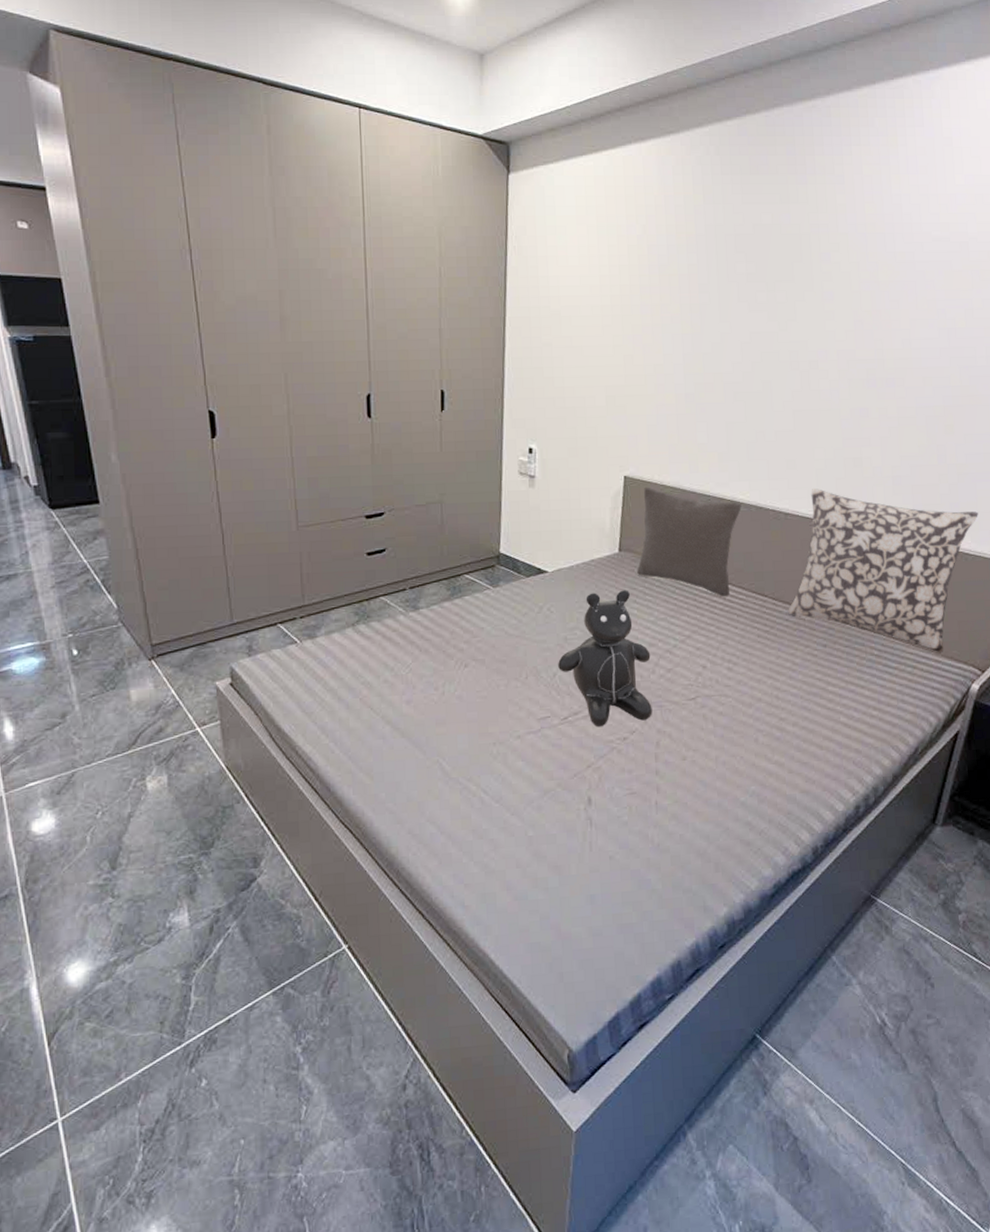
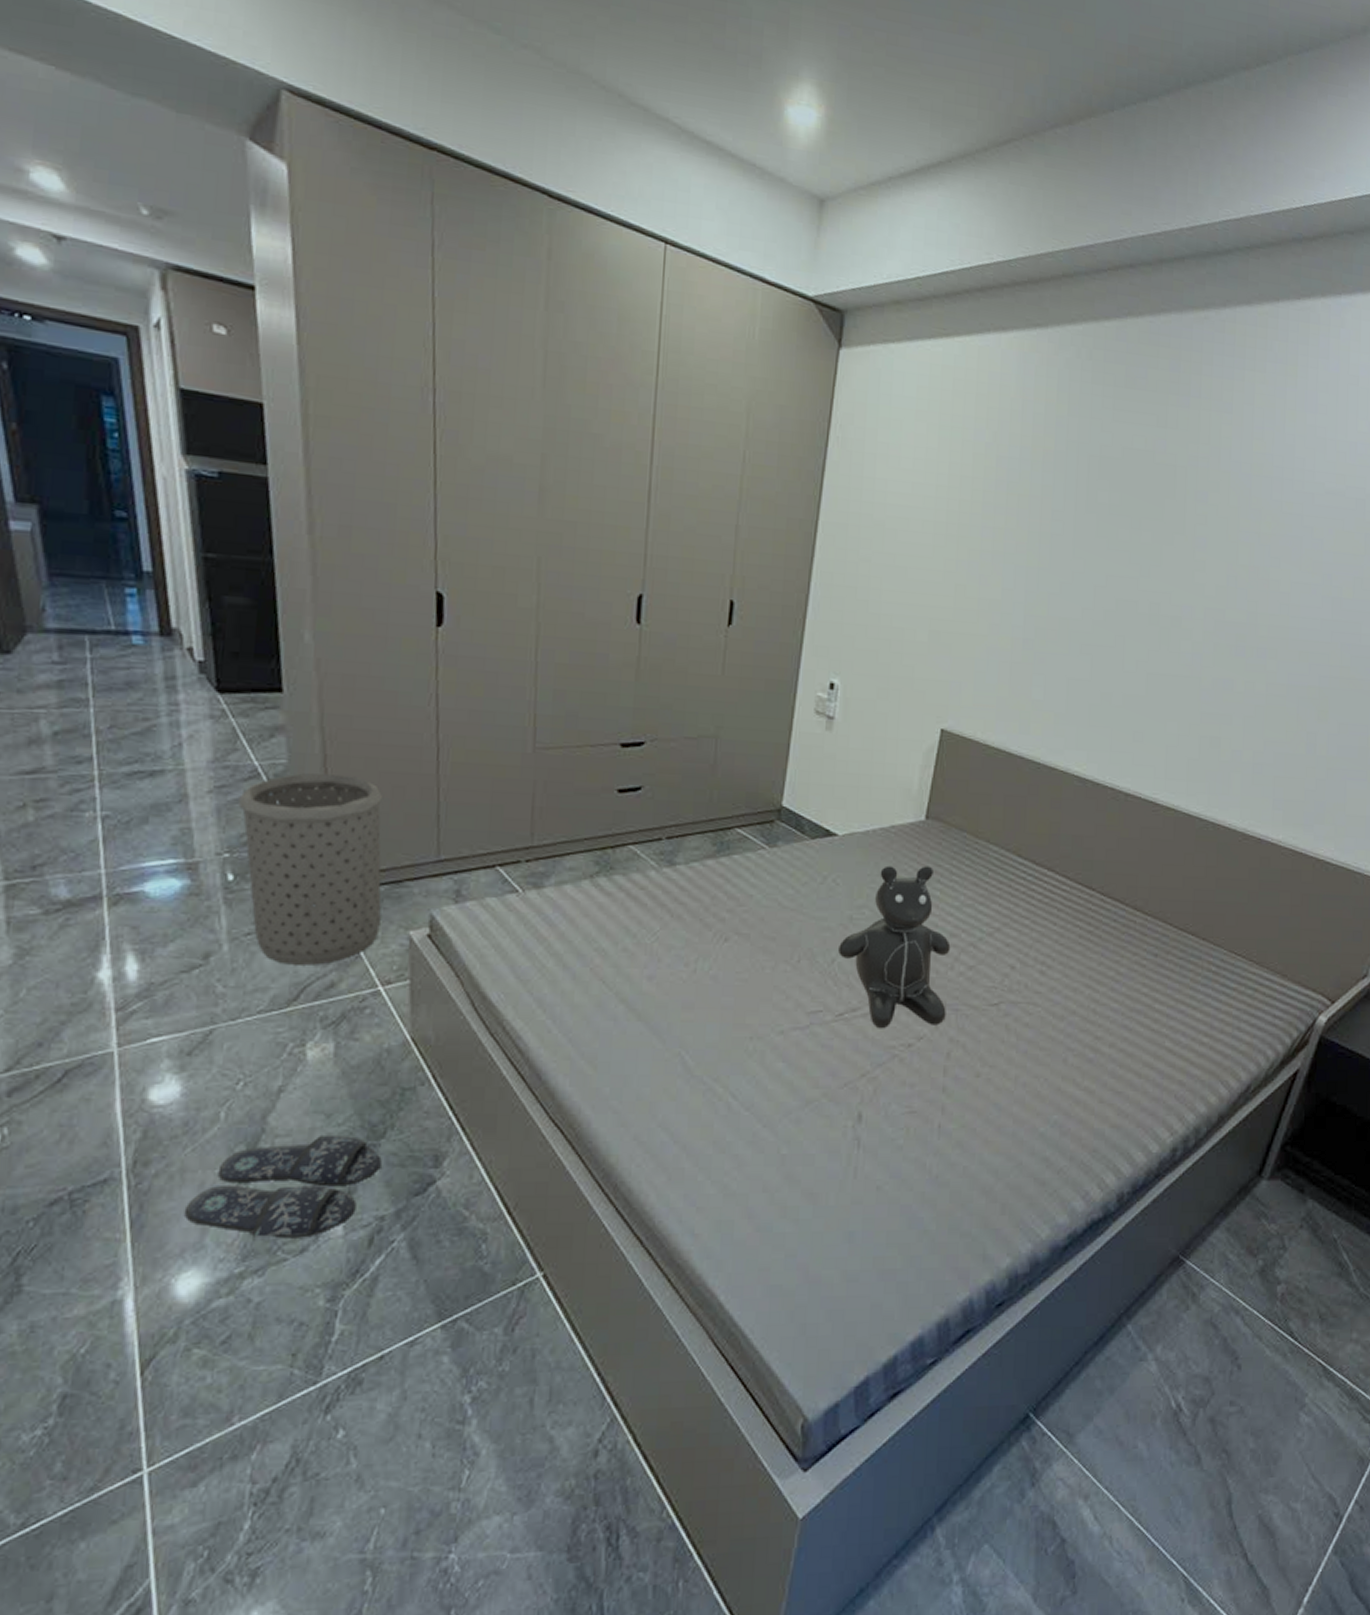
slippers: none [67,847,213,932] -> present [184,1134,382,1239]
laundry basket: none [75,563,193,717] -> present [238,773,382,965]
pillow: present [637,486,742,597] -> none [945,744,1076,887]
pillow: present [788,488,978,653] -> none [1117,768,1346,976]

